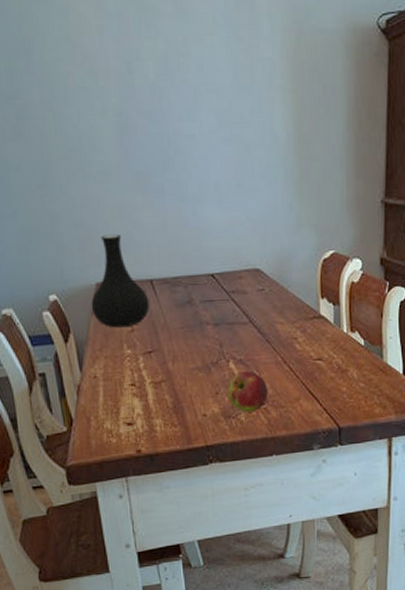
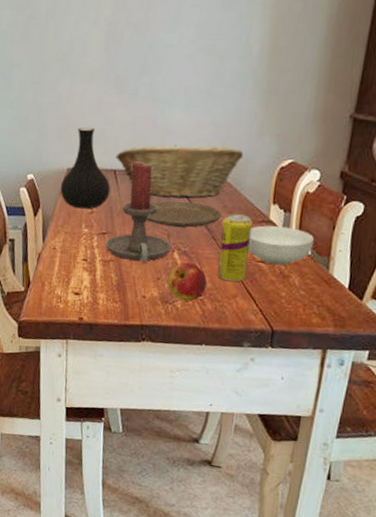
fruit basket: none [149,243,284,304] -> present [115,144,243,199]
candle holder: none [153,267,226,379] -> present [105,161,172,264]
plate: none [194,305,272,335] -> present [146,201,222,228]
beverage can: none [275,313,306,385] -> present [217,214,253,282]
cereal bowl: none [303,320,365,361] -> present [248,225,314,266]

